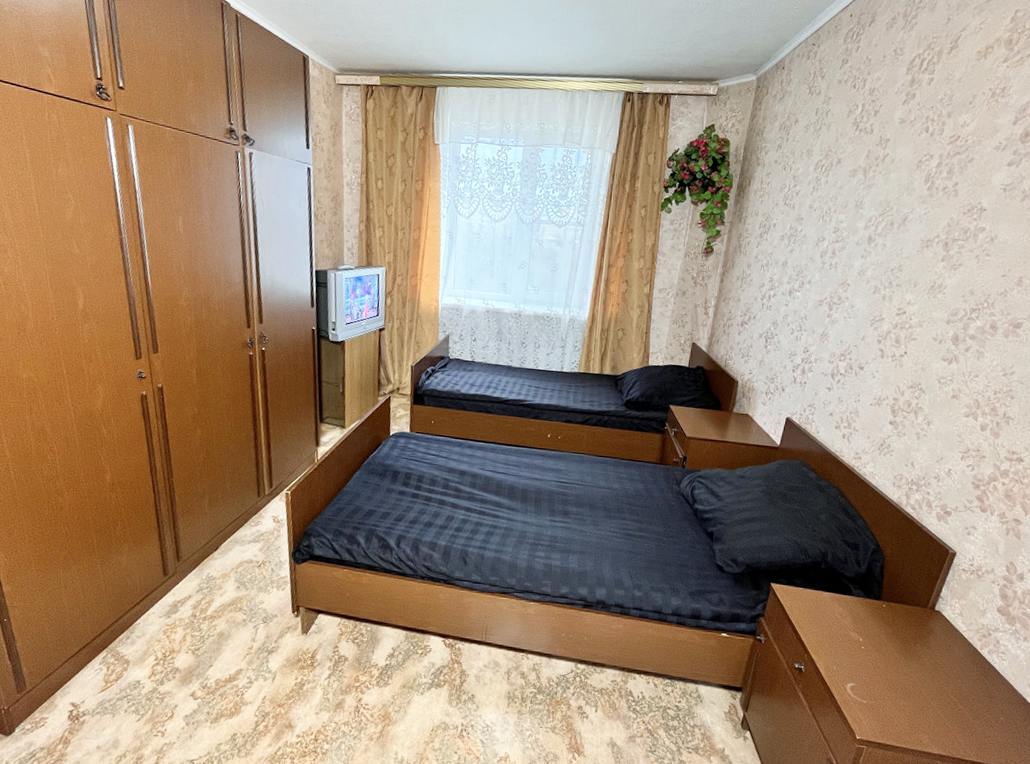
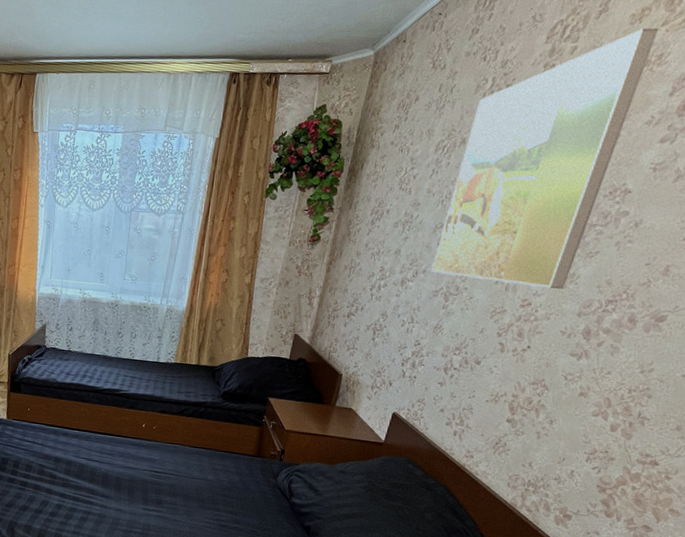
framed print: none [815,64,1001,298] -> present [431,28,659,289]

